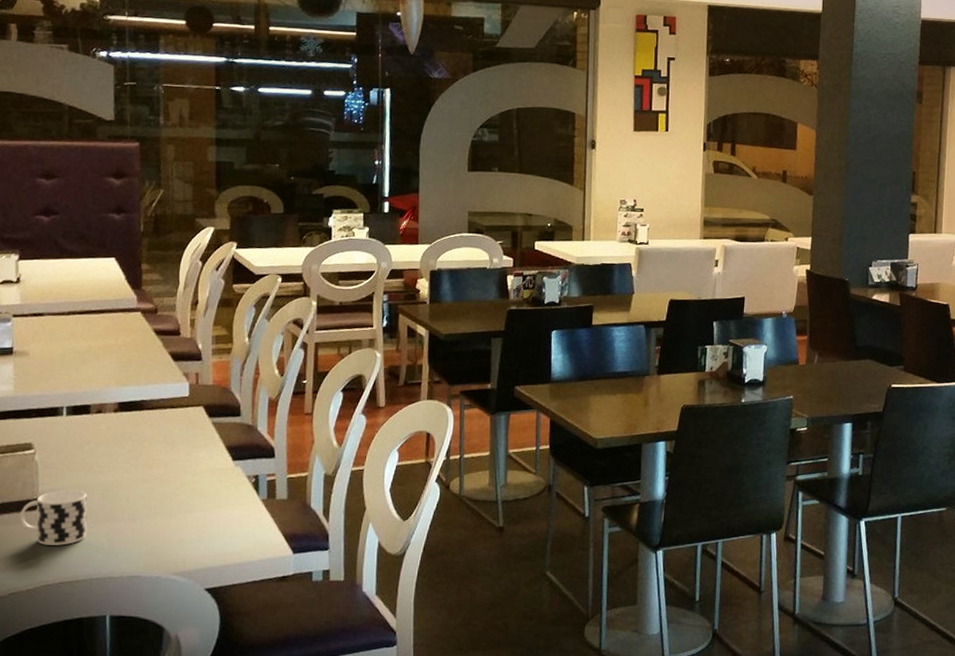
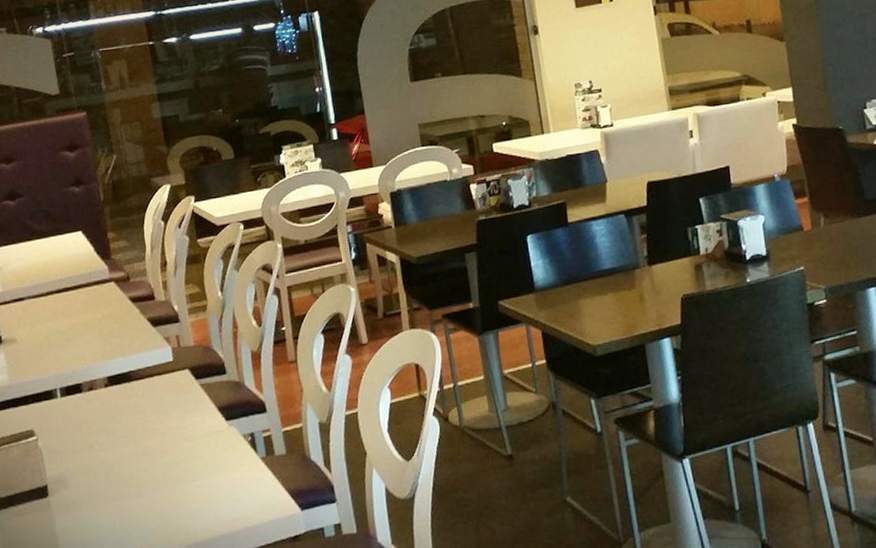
cup: present [20,489,88,545] -> none [33,471,99,532]

